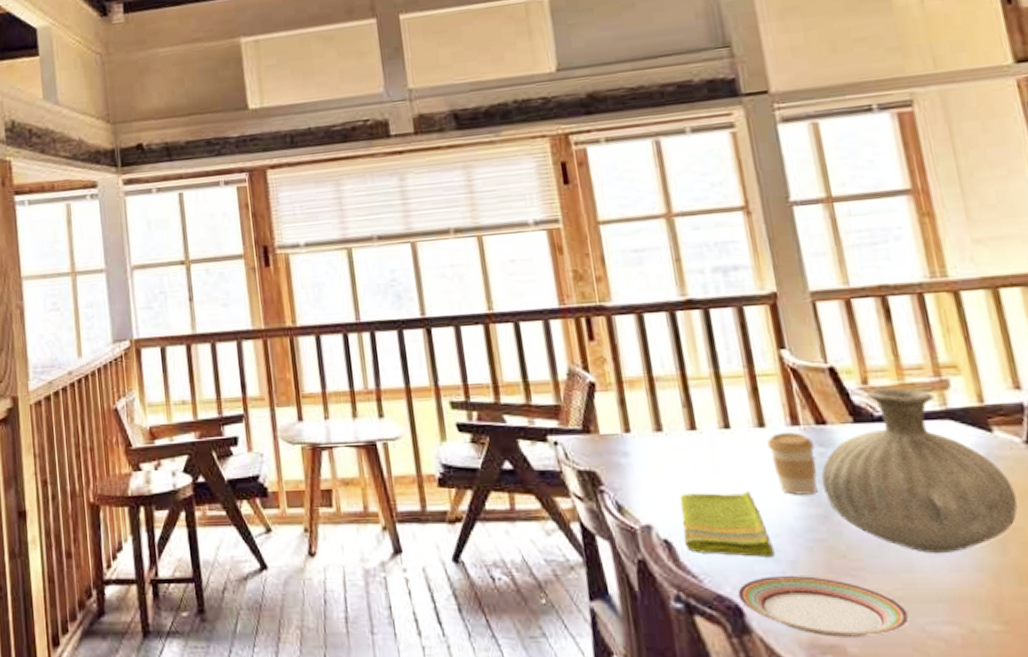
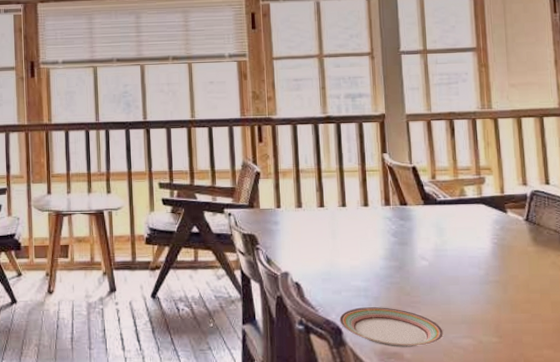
dish towel: present [680,491,775,557] -> none [308,250,366,294]
coffee cup: present [767,432,818,495] -> none [368,210,398,253]
vase: present [821,387,1018,553] -> none [400,182,516,292]

